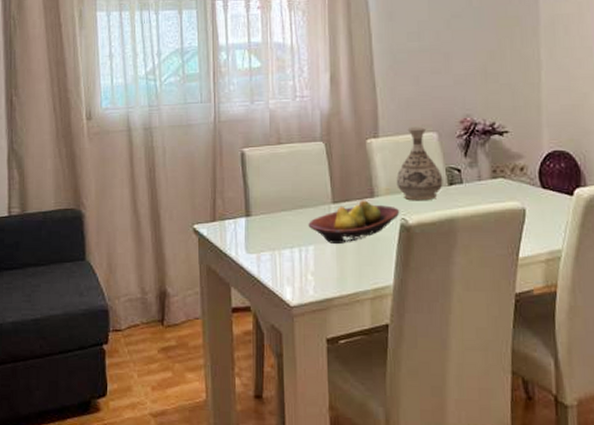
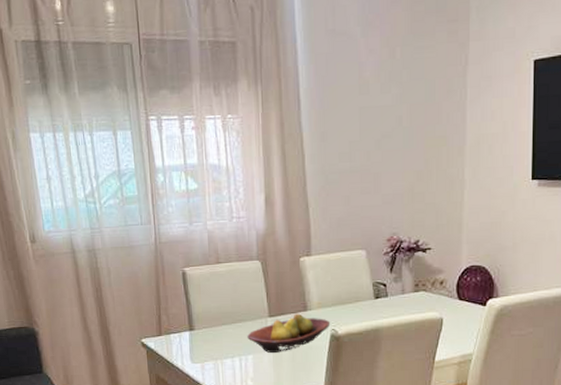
vase: present [396,126,443,201] -> none [327,244,370,314]

